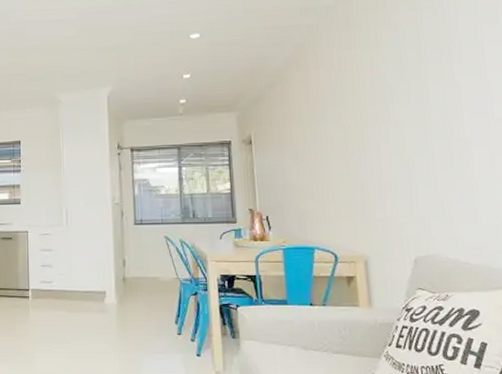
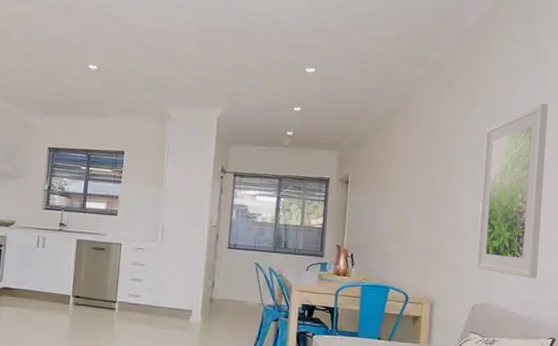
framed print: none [395,30,486,222] -> present [476,103,548,279]

